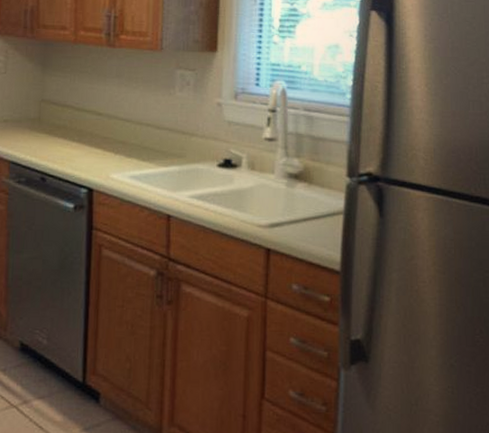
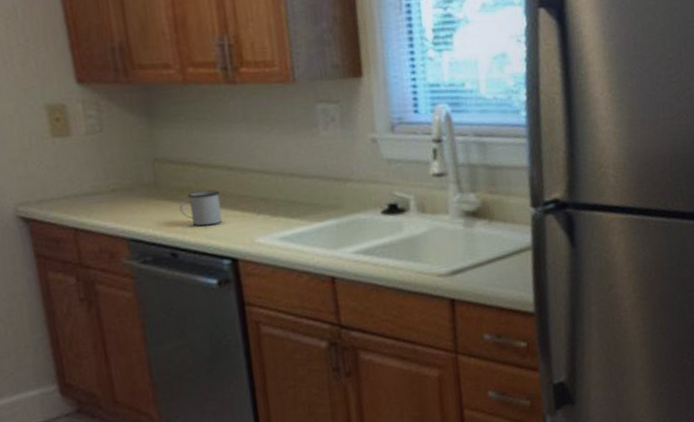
mug: none [54,130,88,159] -> present [179,190,222,226]

